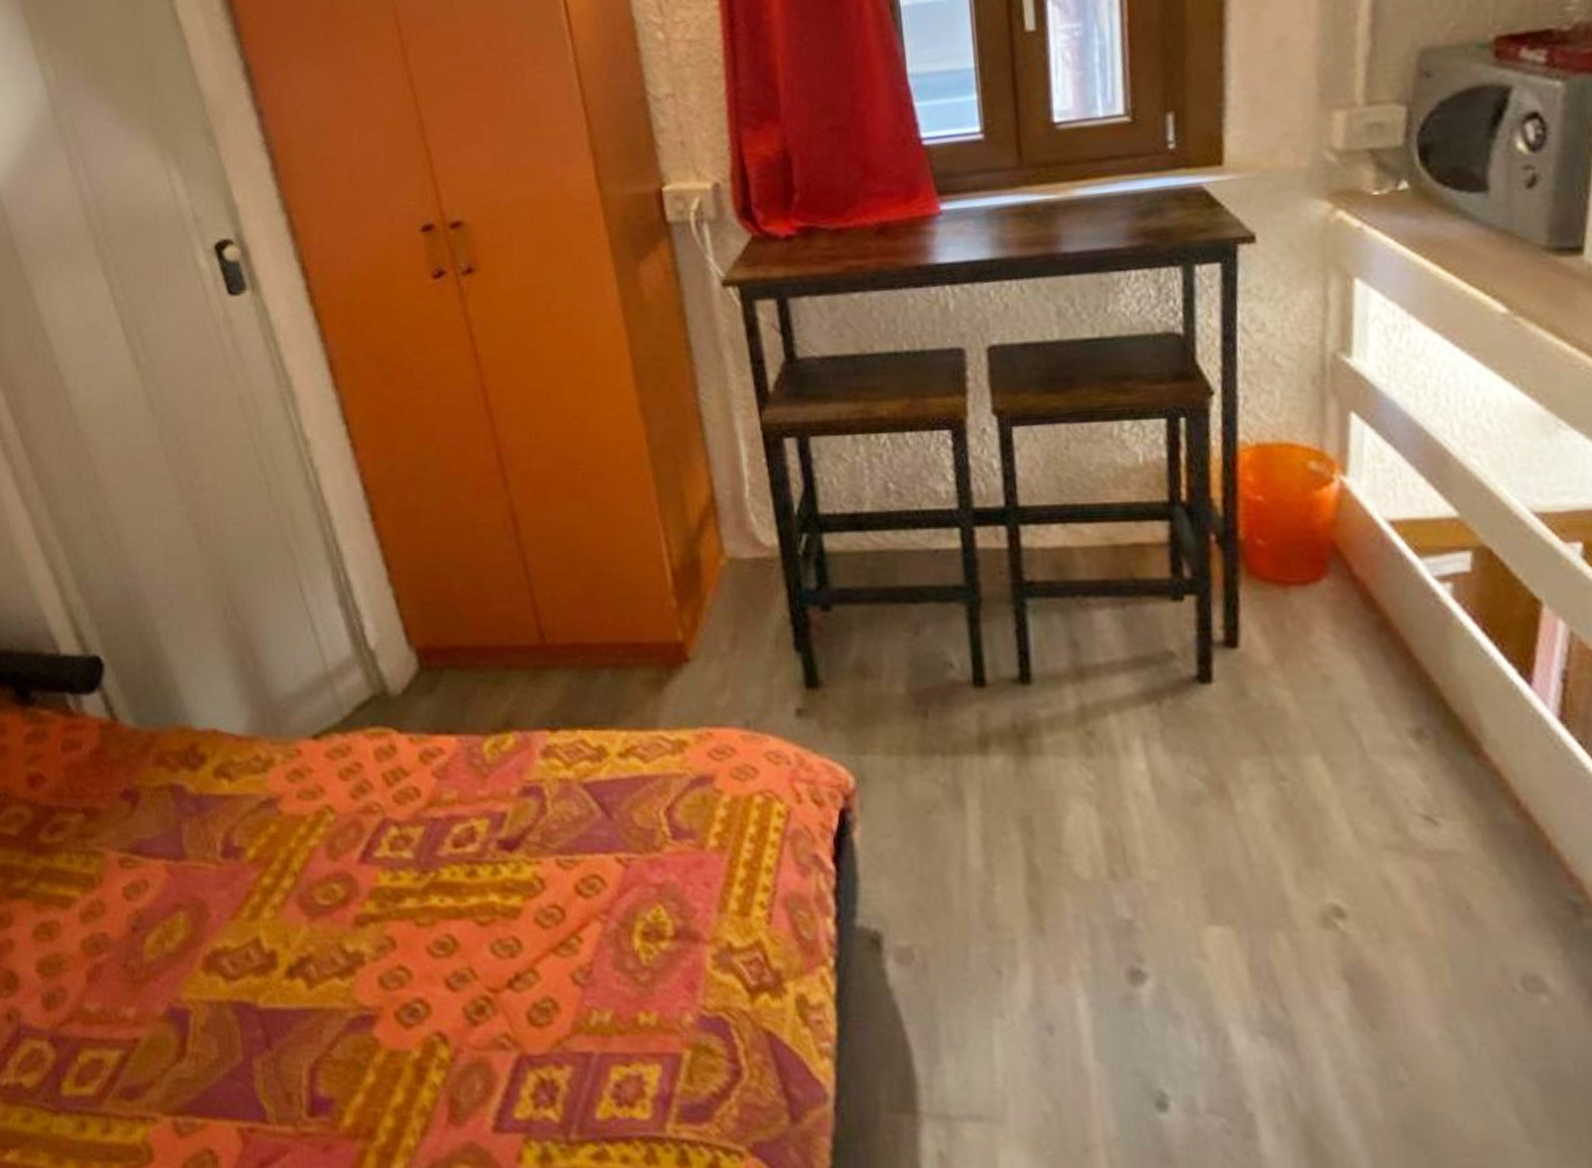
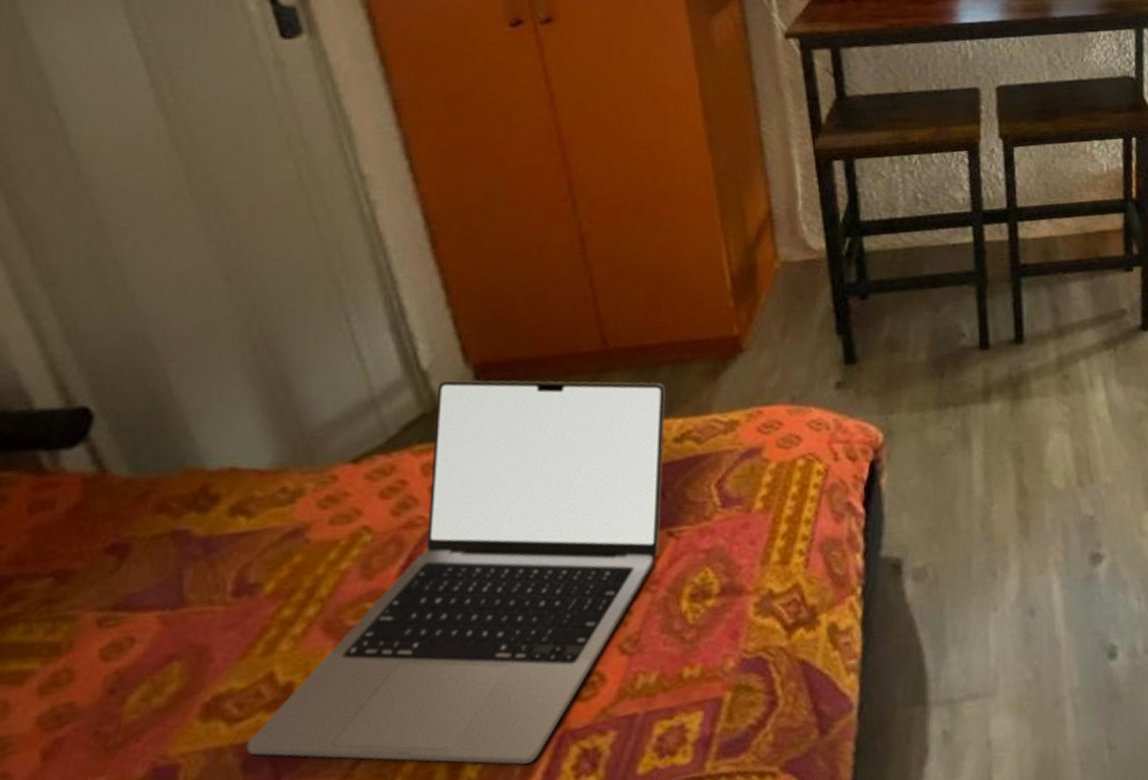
laptop: none [241,663,609,1081] -> present [246,380,667,765]

